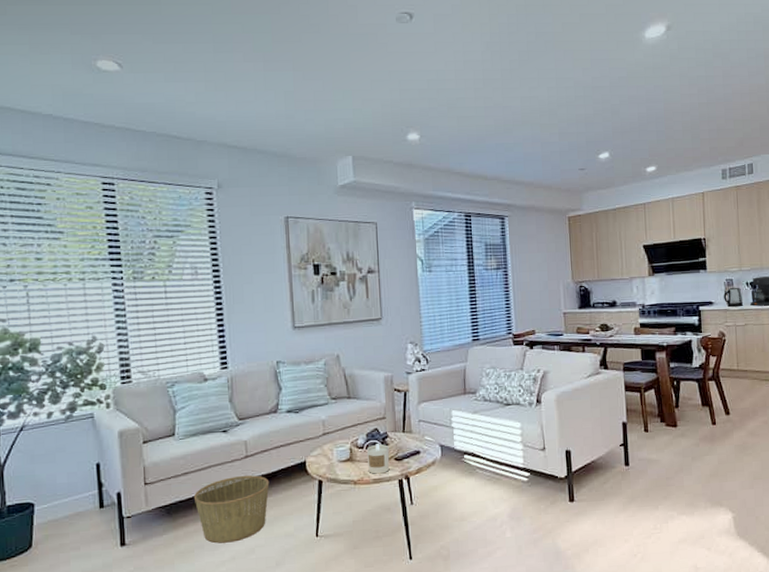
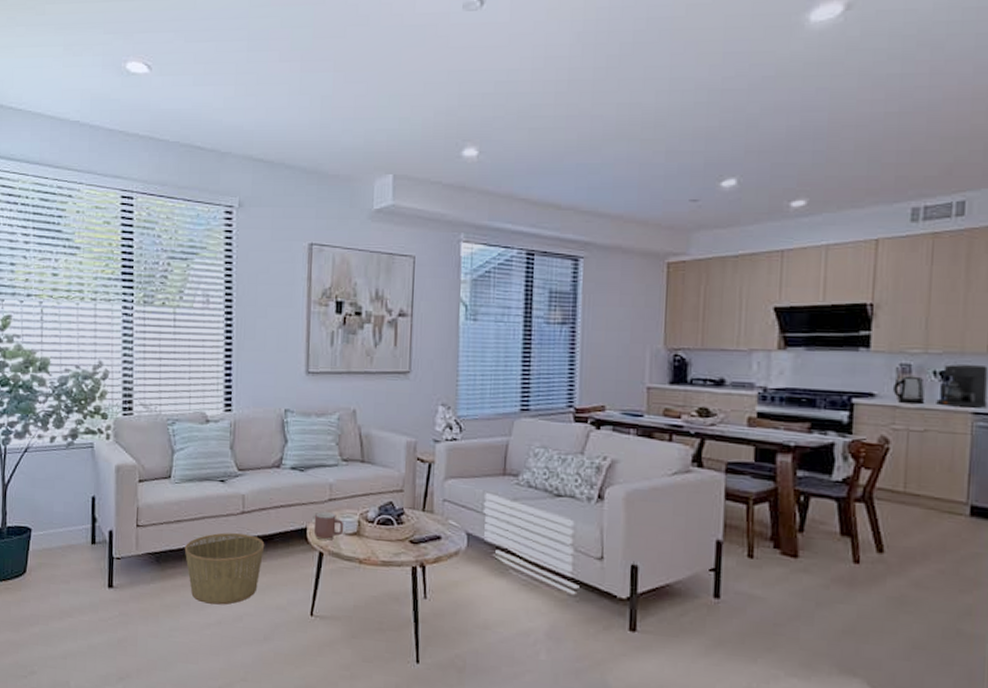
mug: none [311,445,339,470] -> present [313,511,344,541]
candle: present [366,444,390,474] -> none [376,520,404,556]

